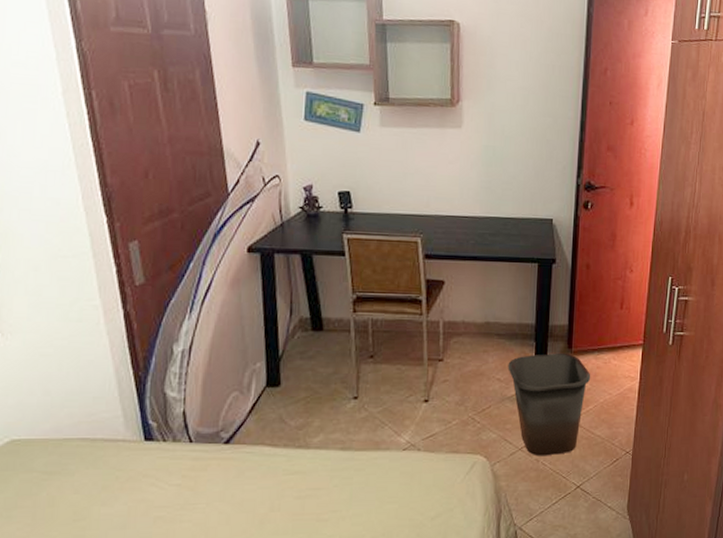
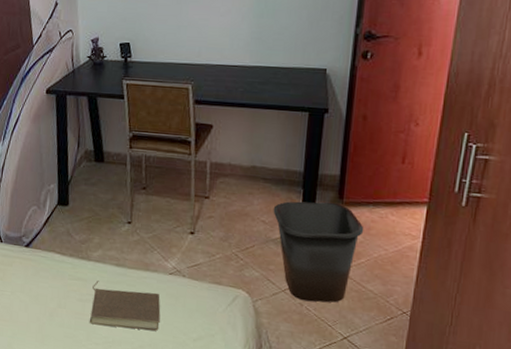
book: none [310,471,394,524] -> present [89,280,161,331]

